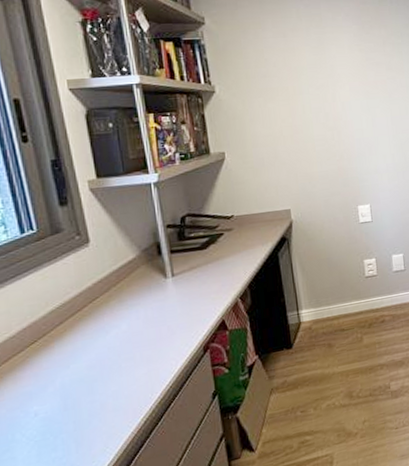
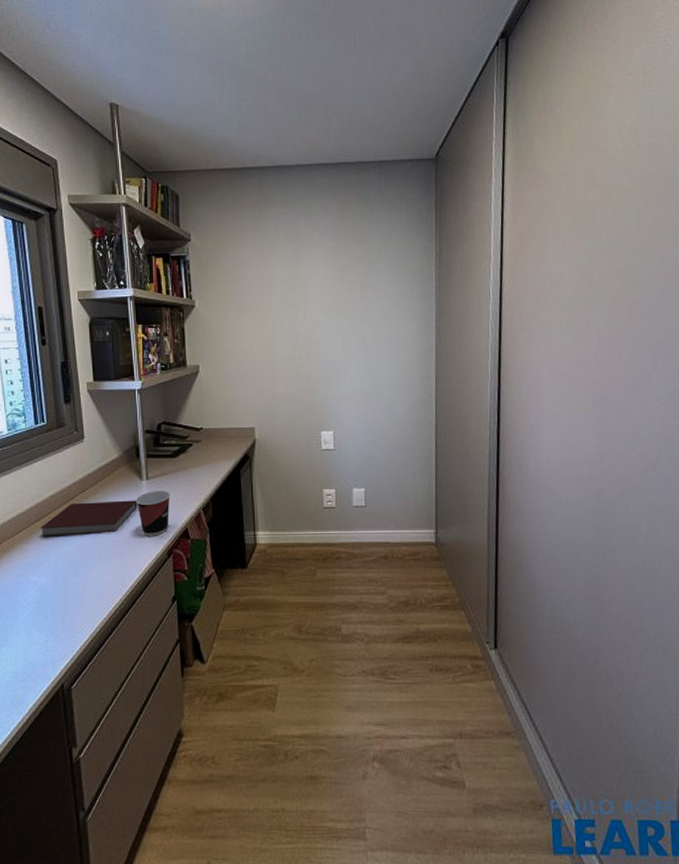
notebook: none [38,300,164,360] -> present [40,500,138,537]
cup: none [160,285,203,336] -> present [135,491,170,536]

